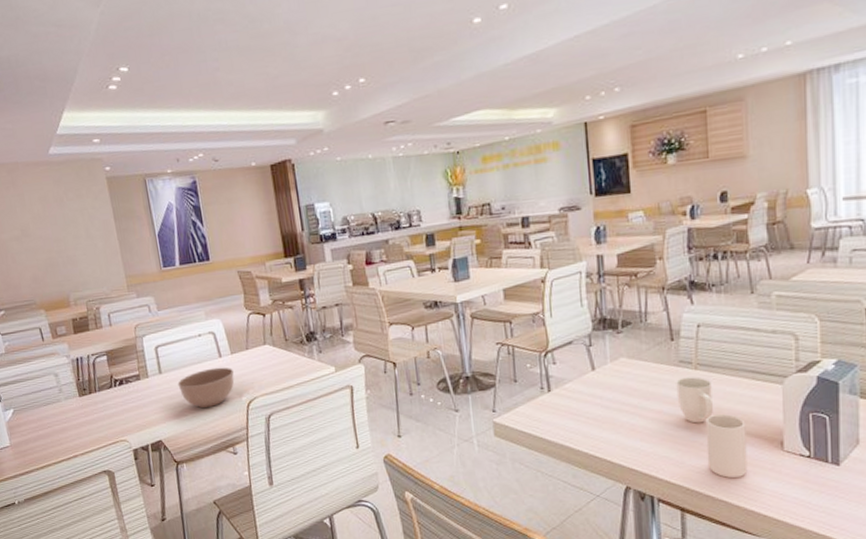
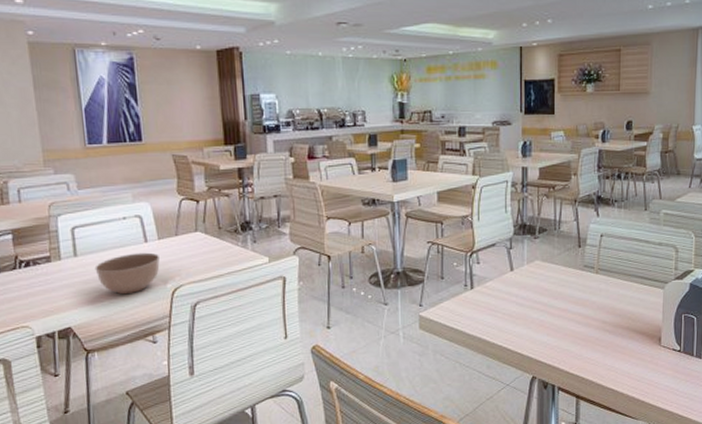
mug: present [676,377,714,424] -> none [580,280,609,321]
cup: present [705,414,748,479] -> none [600,313,633,370]

